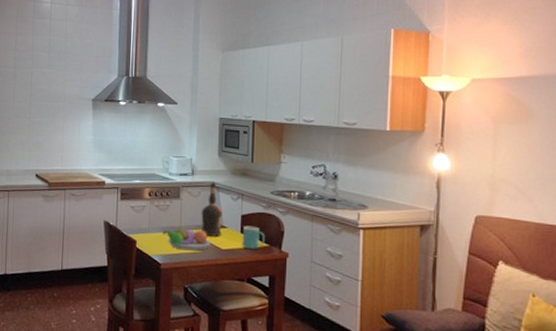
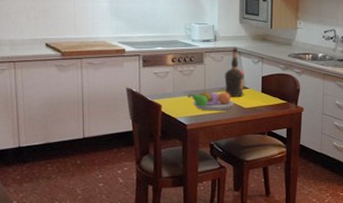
mug: present [242,226,265,249] -> none [262,86,283,106]

